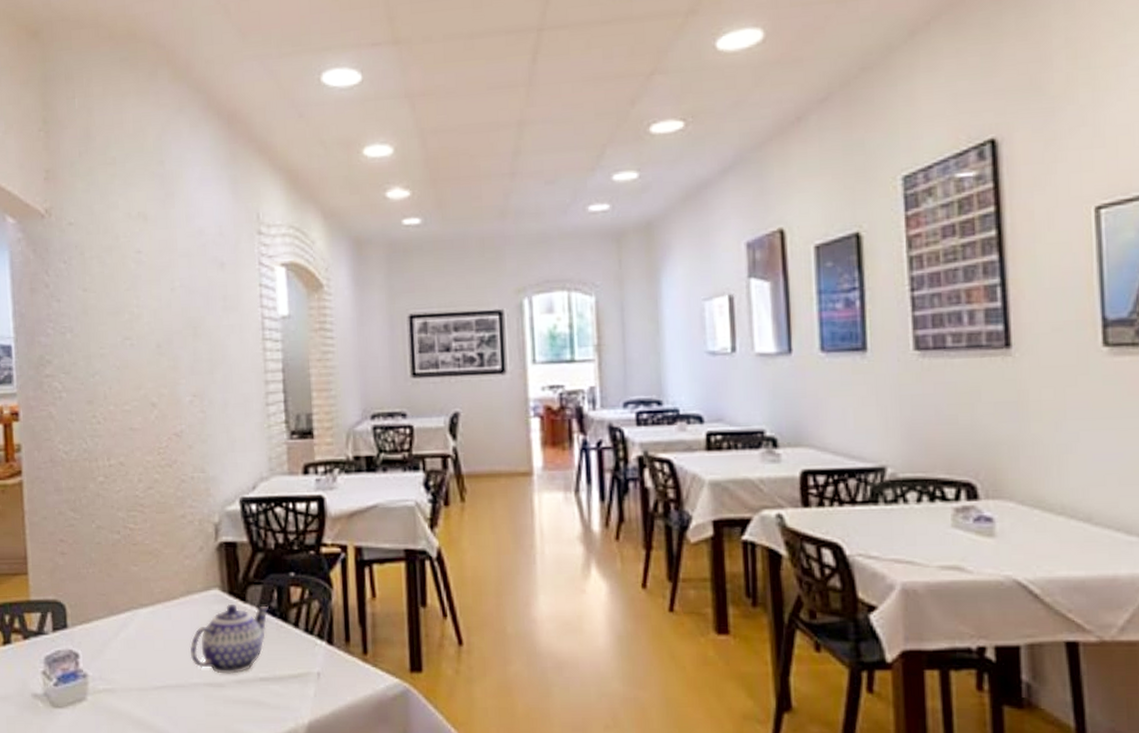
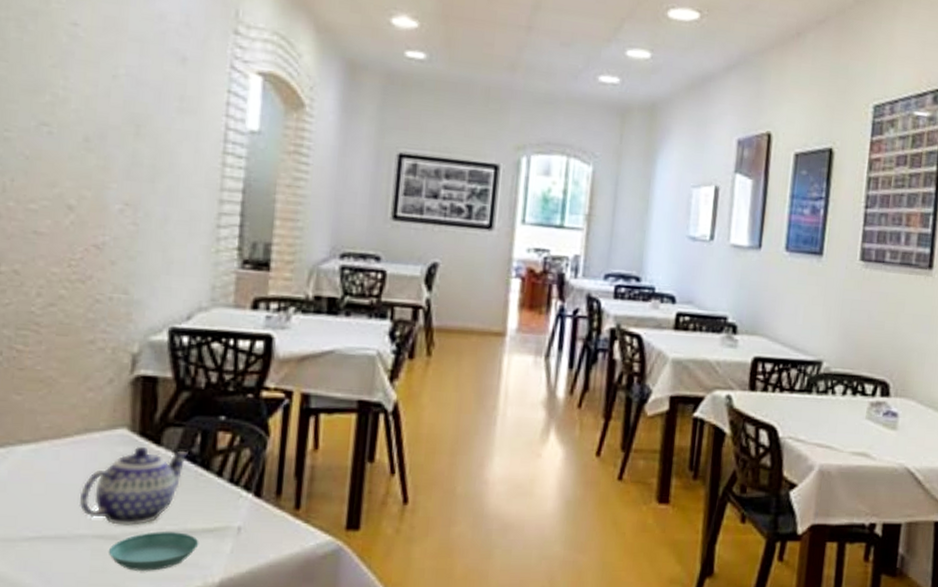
saucer: none [217,679,288,714] -> present [108,532,199,571]

